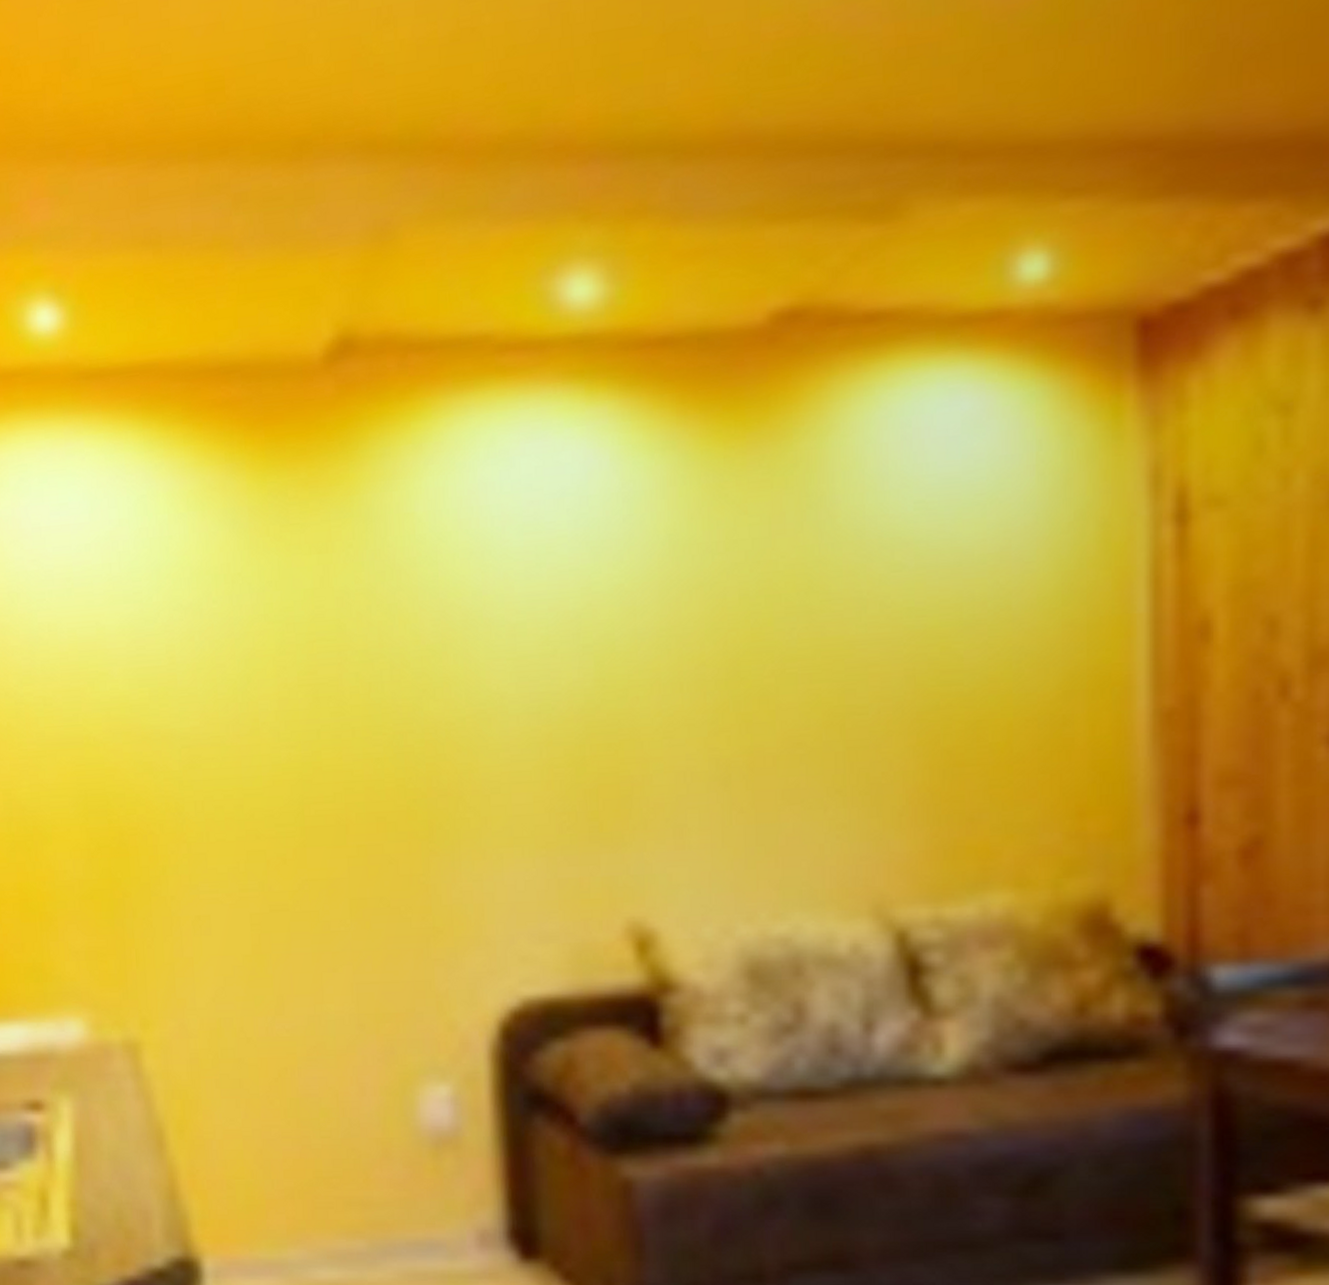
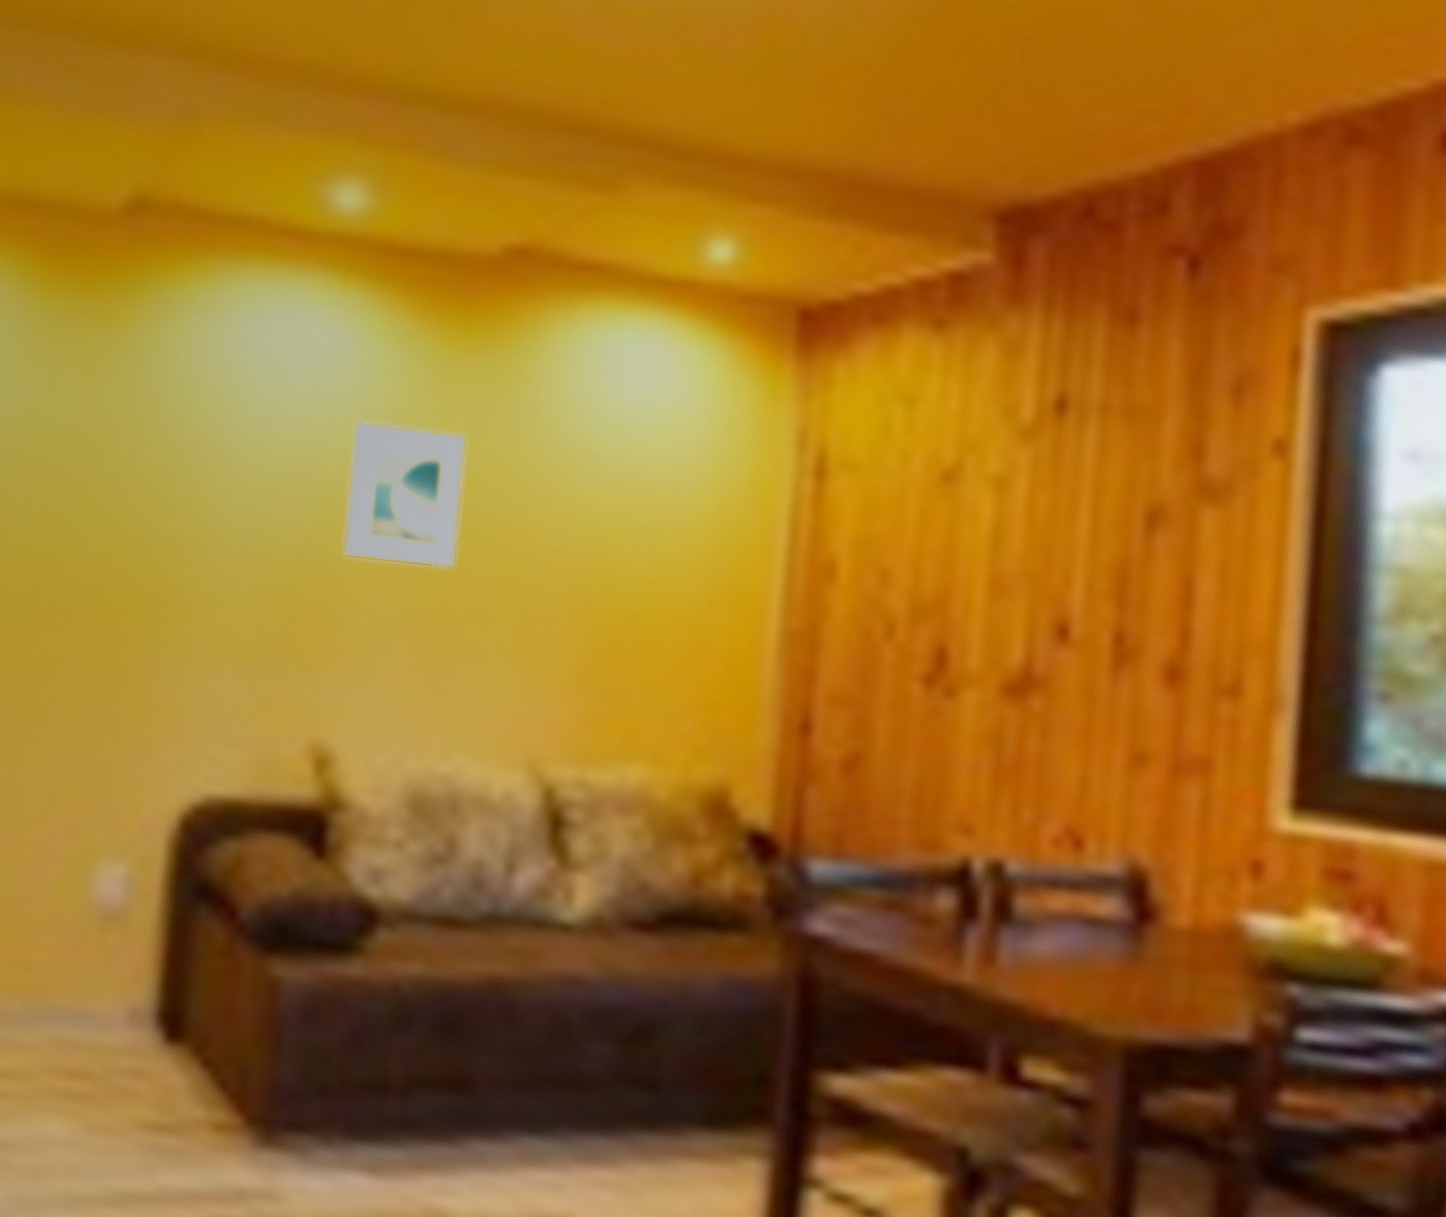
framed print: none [624,545,764,714] -> present [342,420,468,570]

